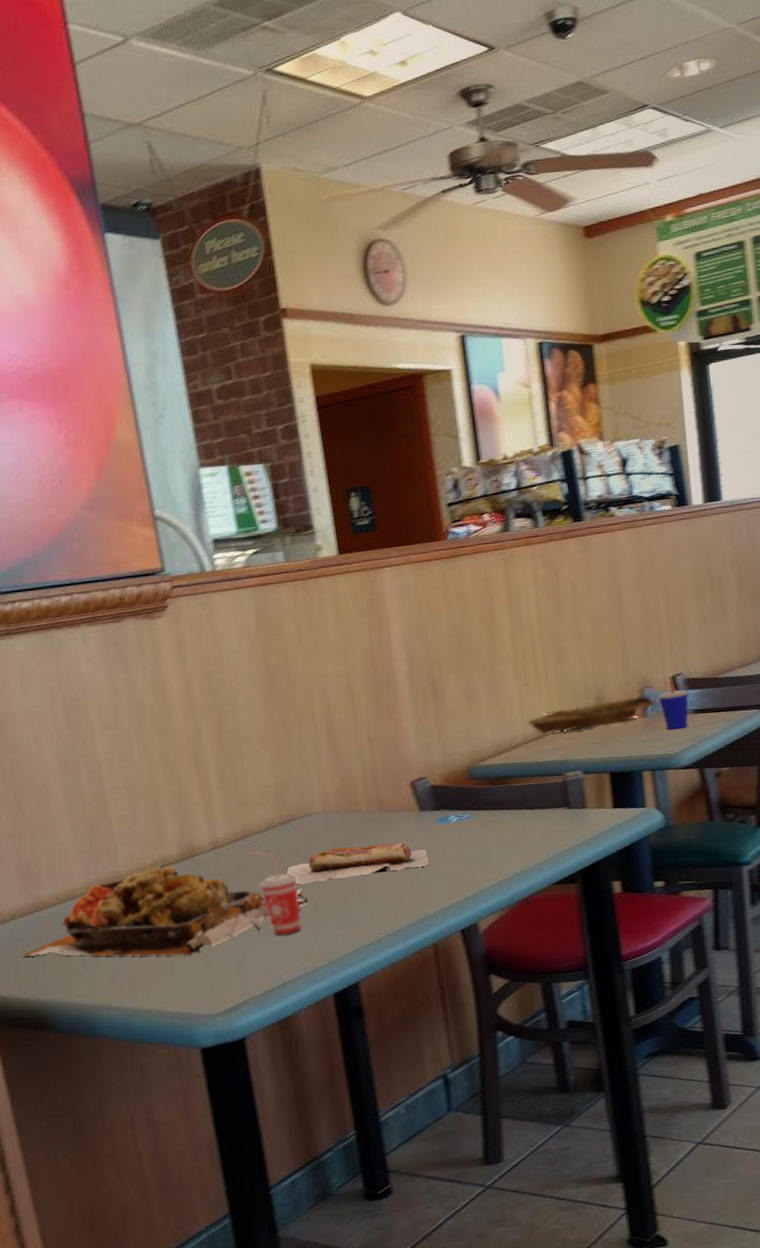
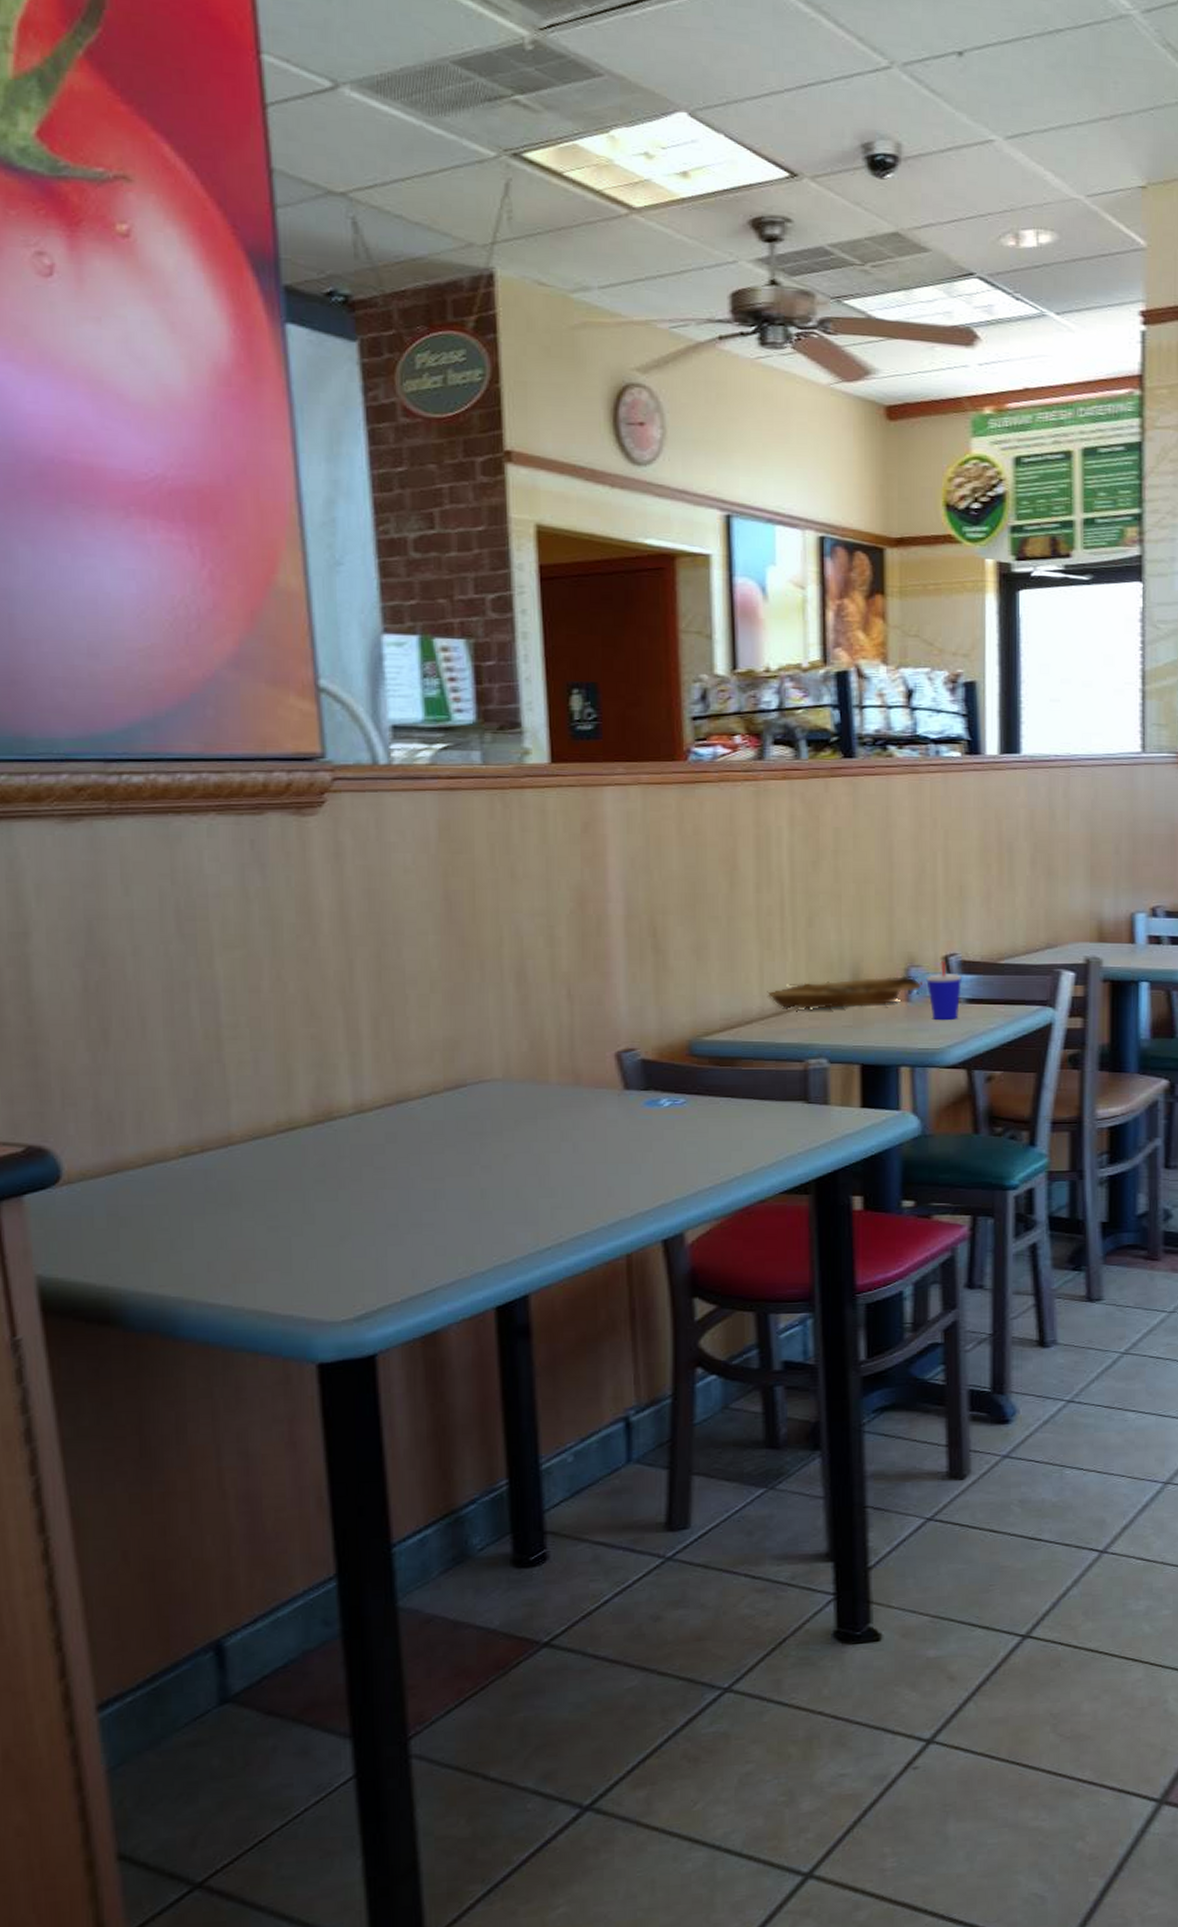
food tray: present [21,865,308,957] -> none [88,1129,473,1245]
beverage cup: present [245,850,301,936] -> none [398,1119,462,1229]
sandwich: present [286,842,430,886] -> none [449,1125,631,1169]

